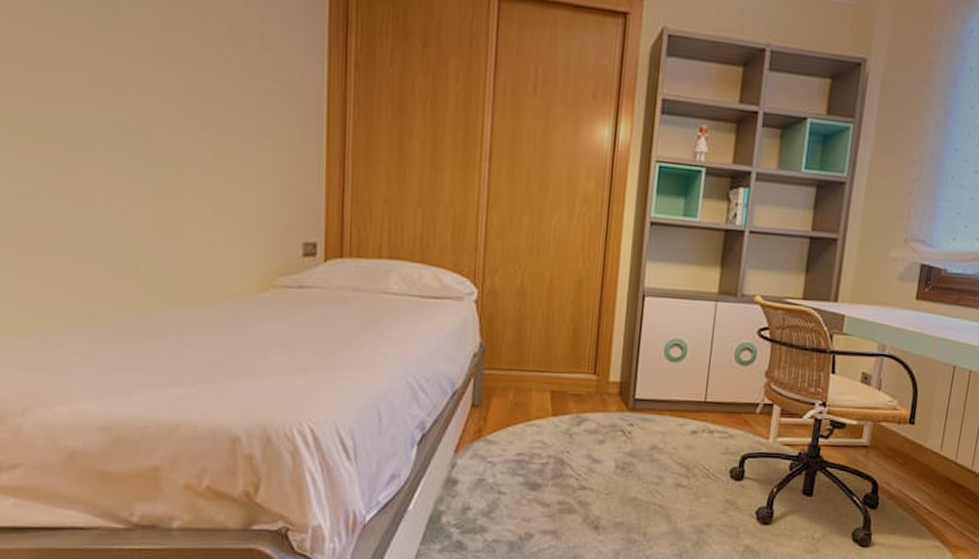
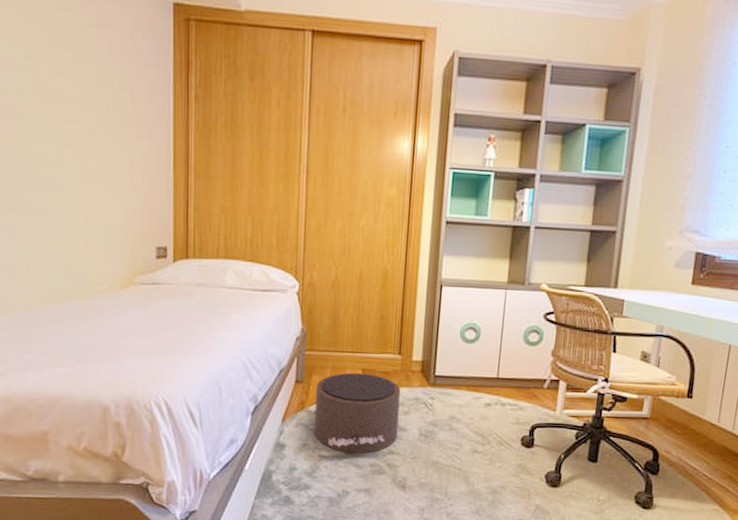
pouf: none [492,395,595,489] -> present [313,372,401,453]

